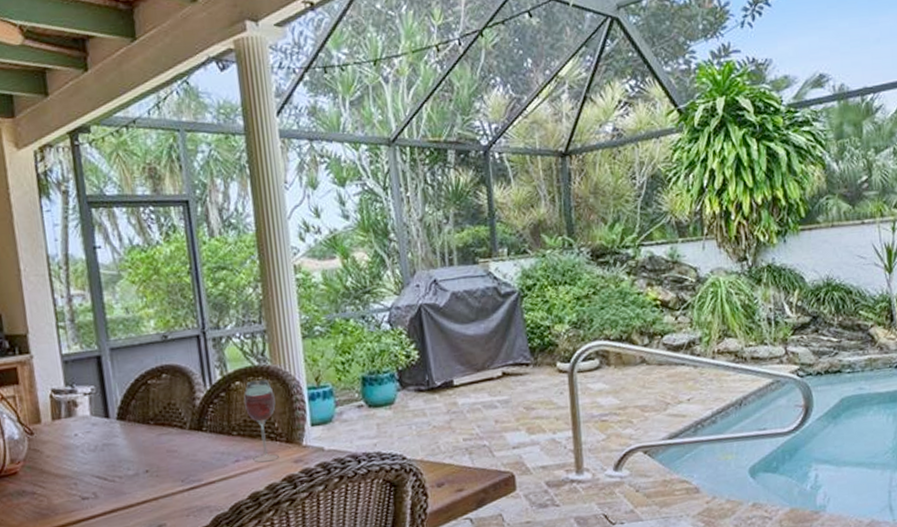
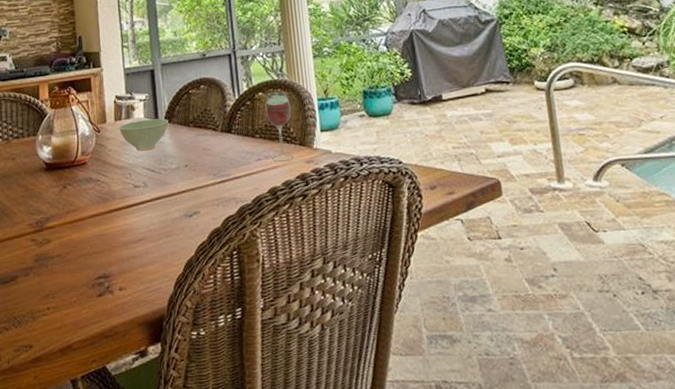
bowl: none [57,415,122,456] -> present [118,118,169,152]

